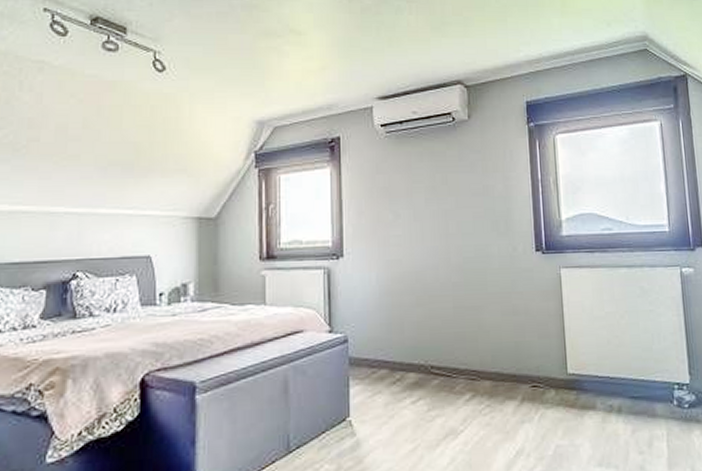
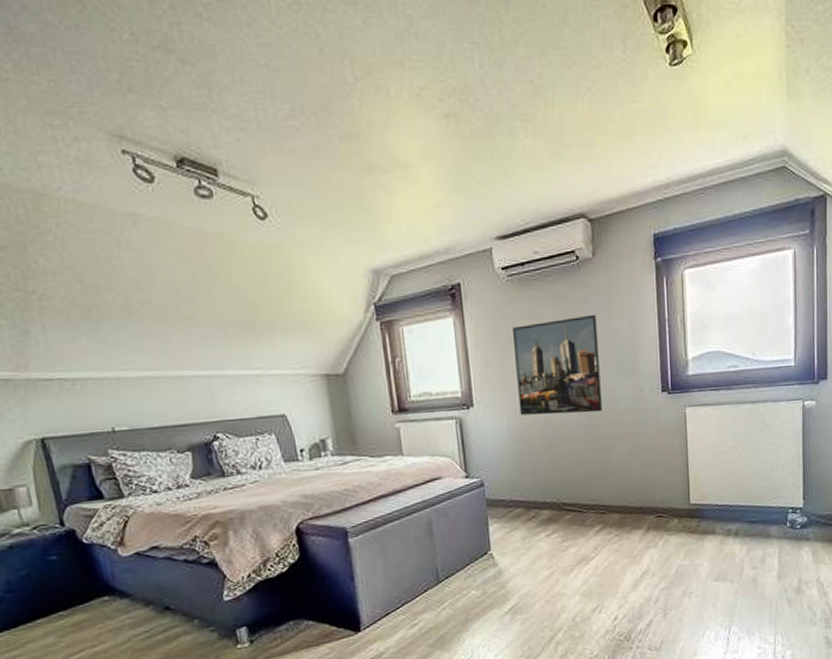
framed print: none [388,172,475,269] -> present [513,314,602,416]

